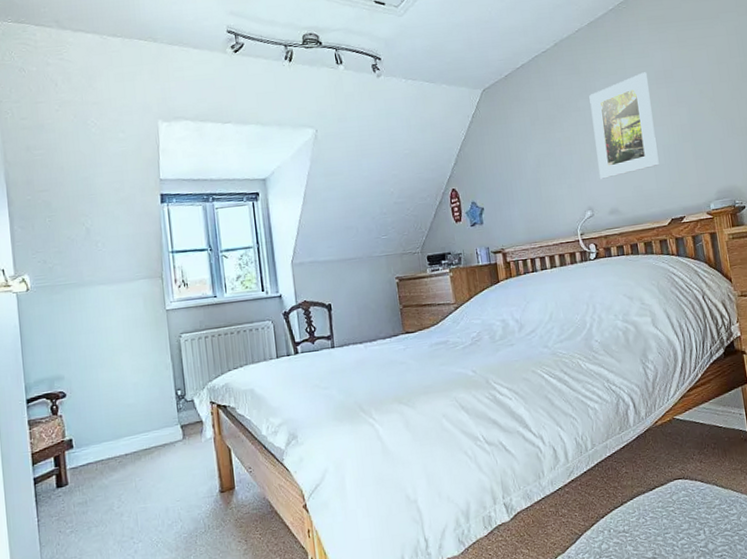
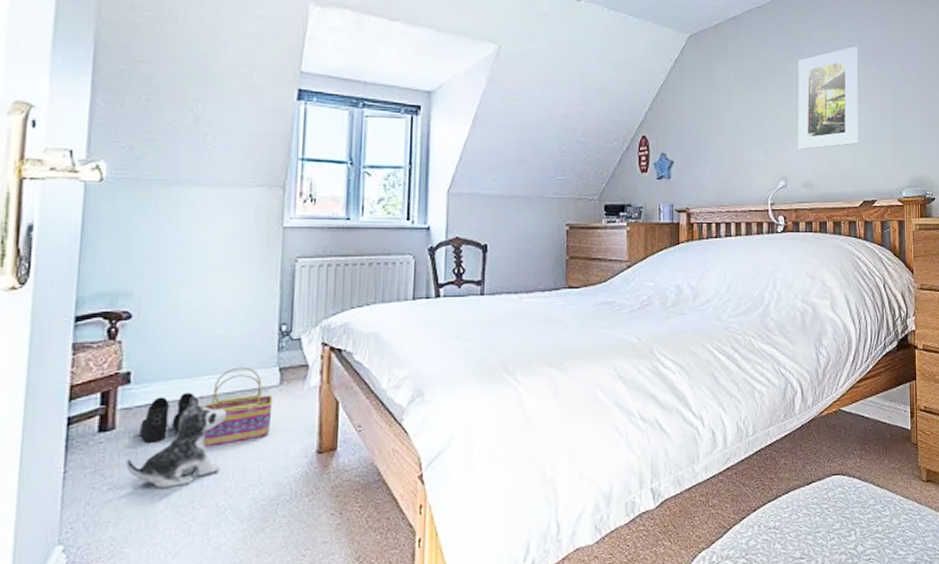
plush toy: none [80,453,149,530] -> present [126,395,227,489]
boots: none [85,451,125,495] -> present [140,392,198,444]
basket: none [127,427,181,494] -> present [201,367,273,448]

